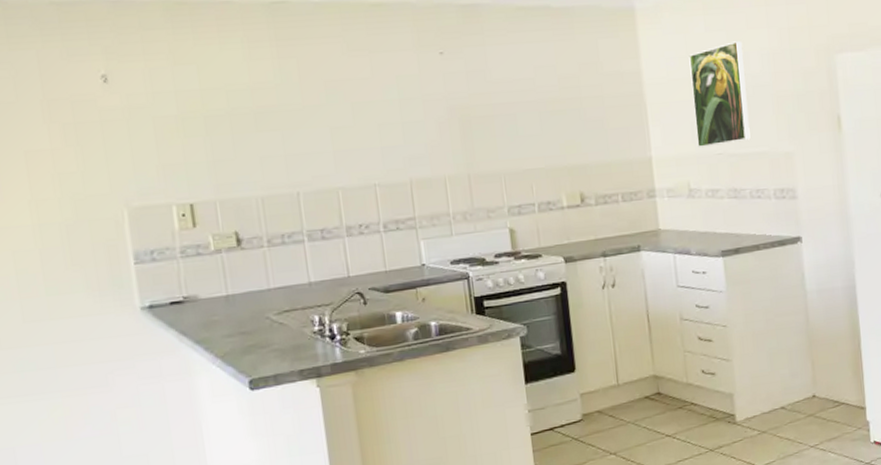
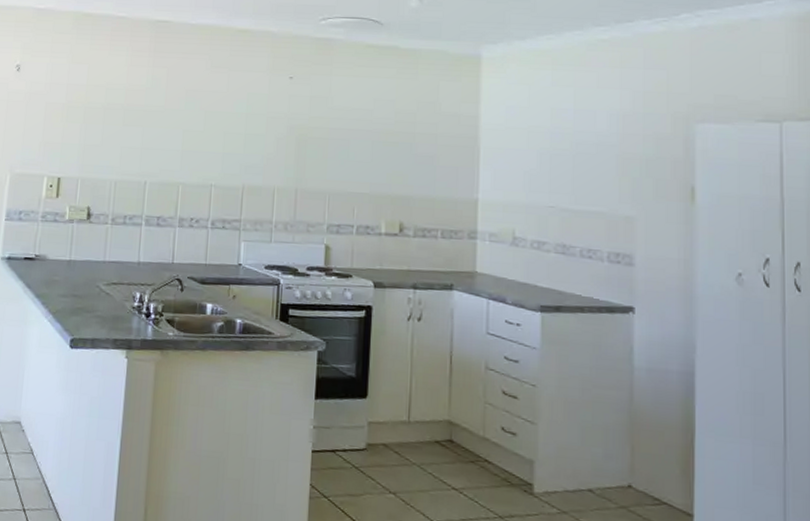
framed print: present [689,41,751,148] -> none [529,98,591,198]

